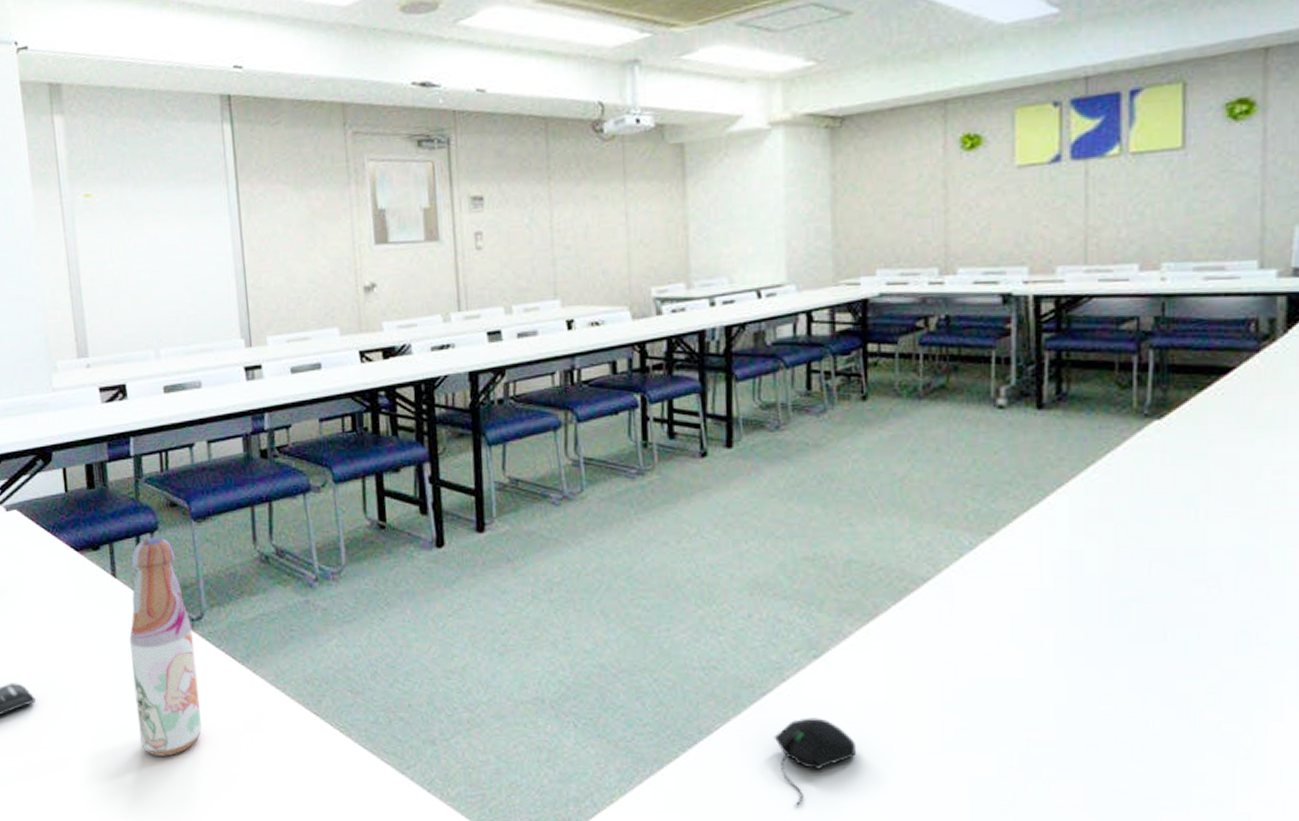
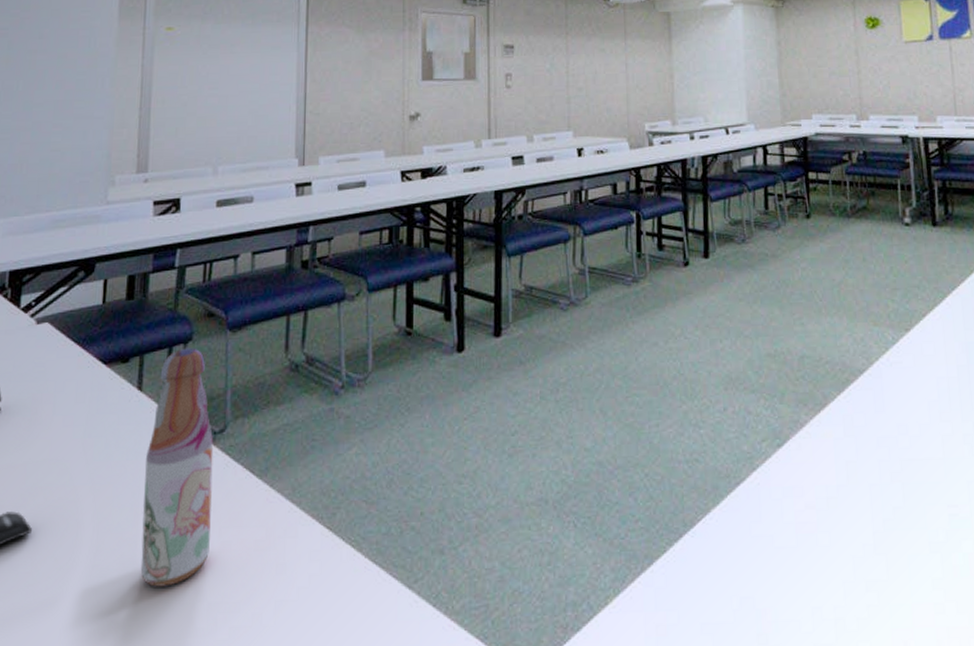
computer mouse: present [773,717,856,807] -> none [747,504,815,596]

